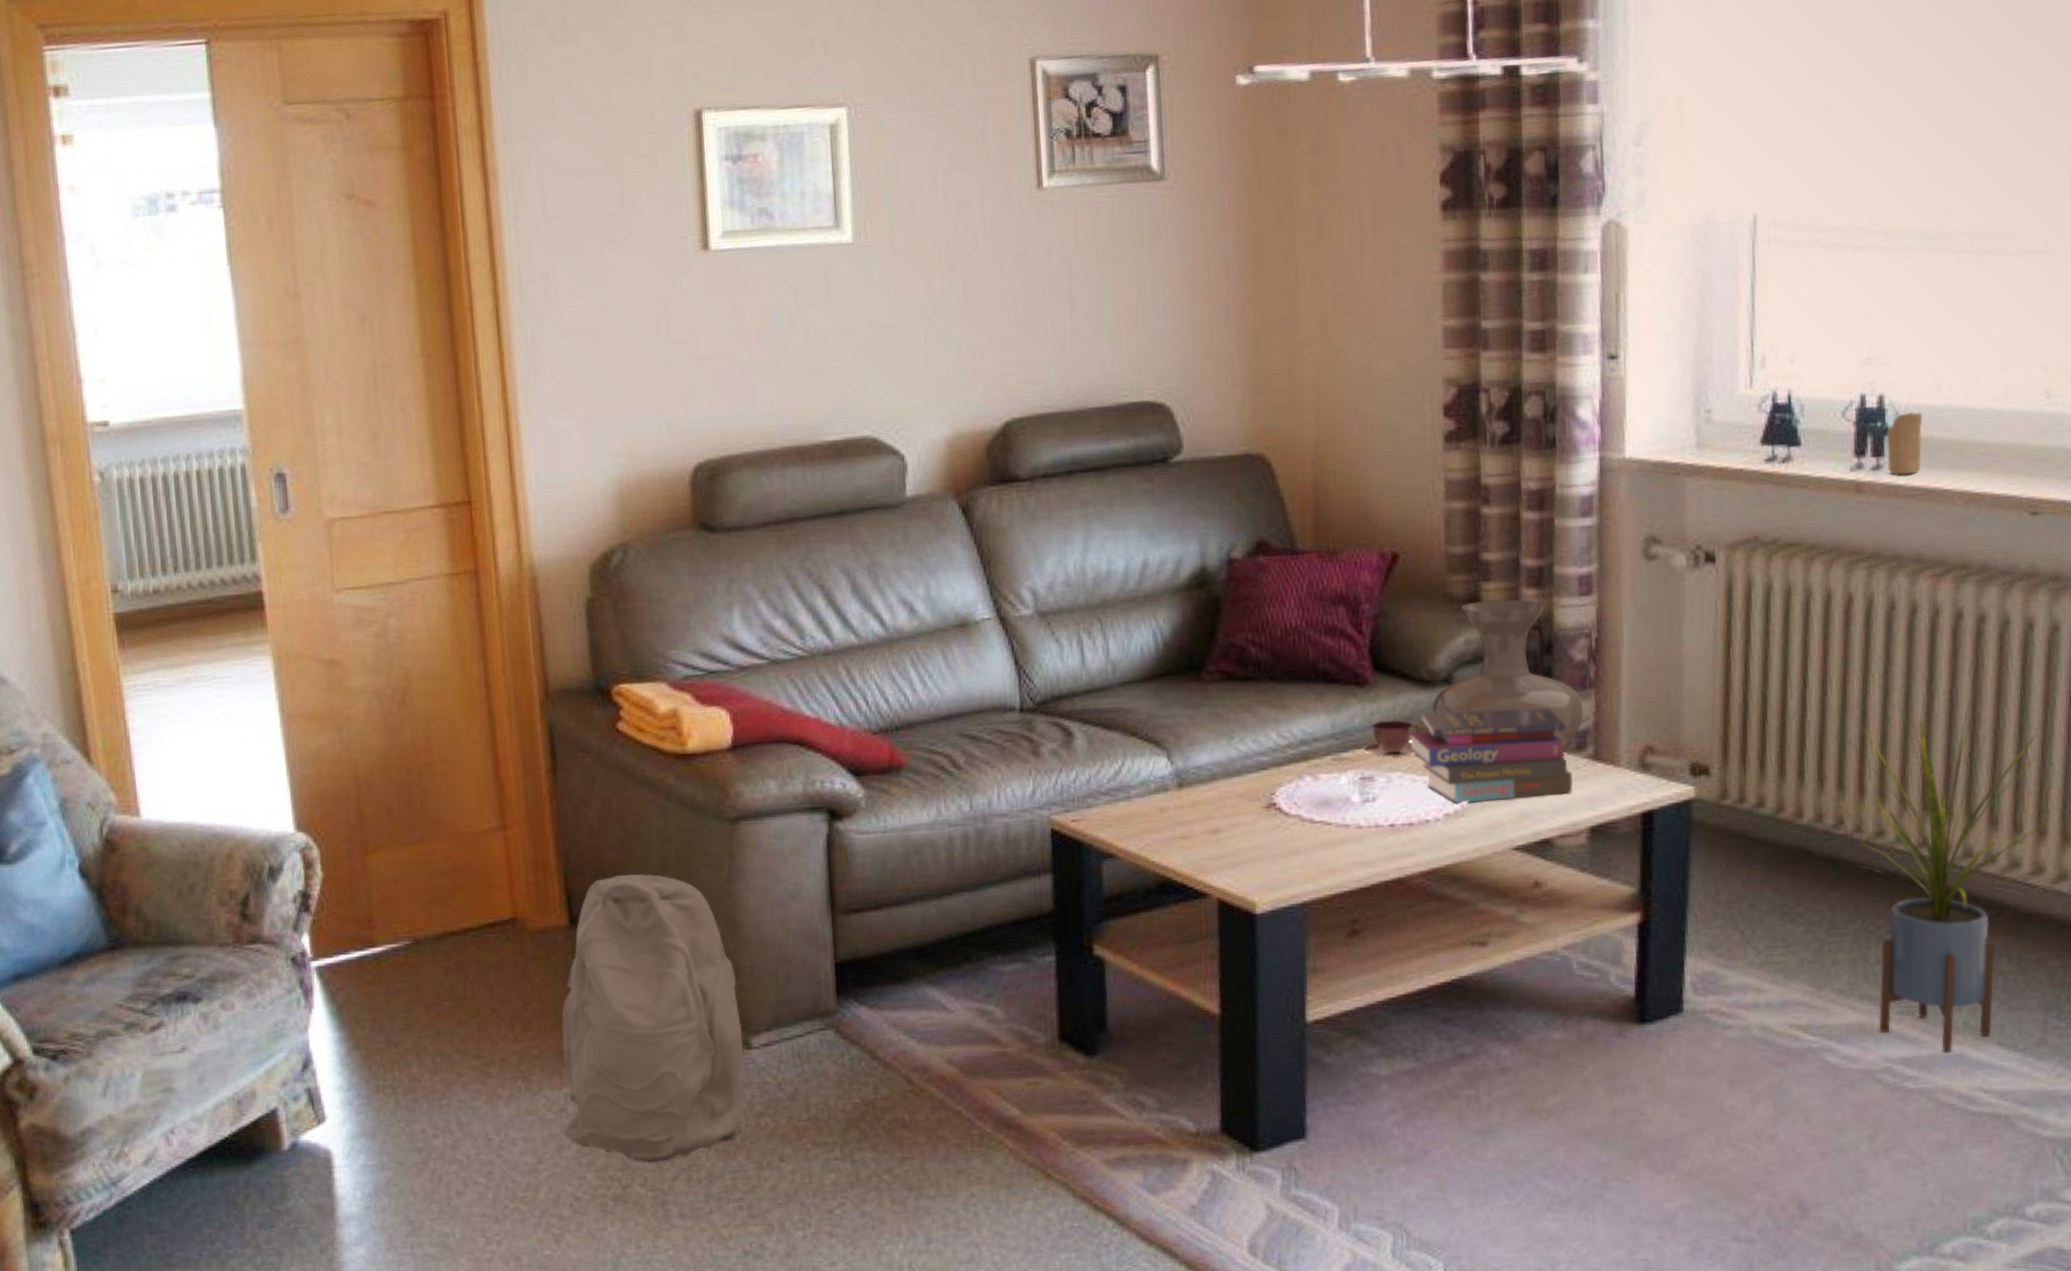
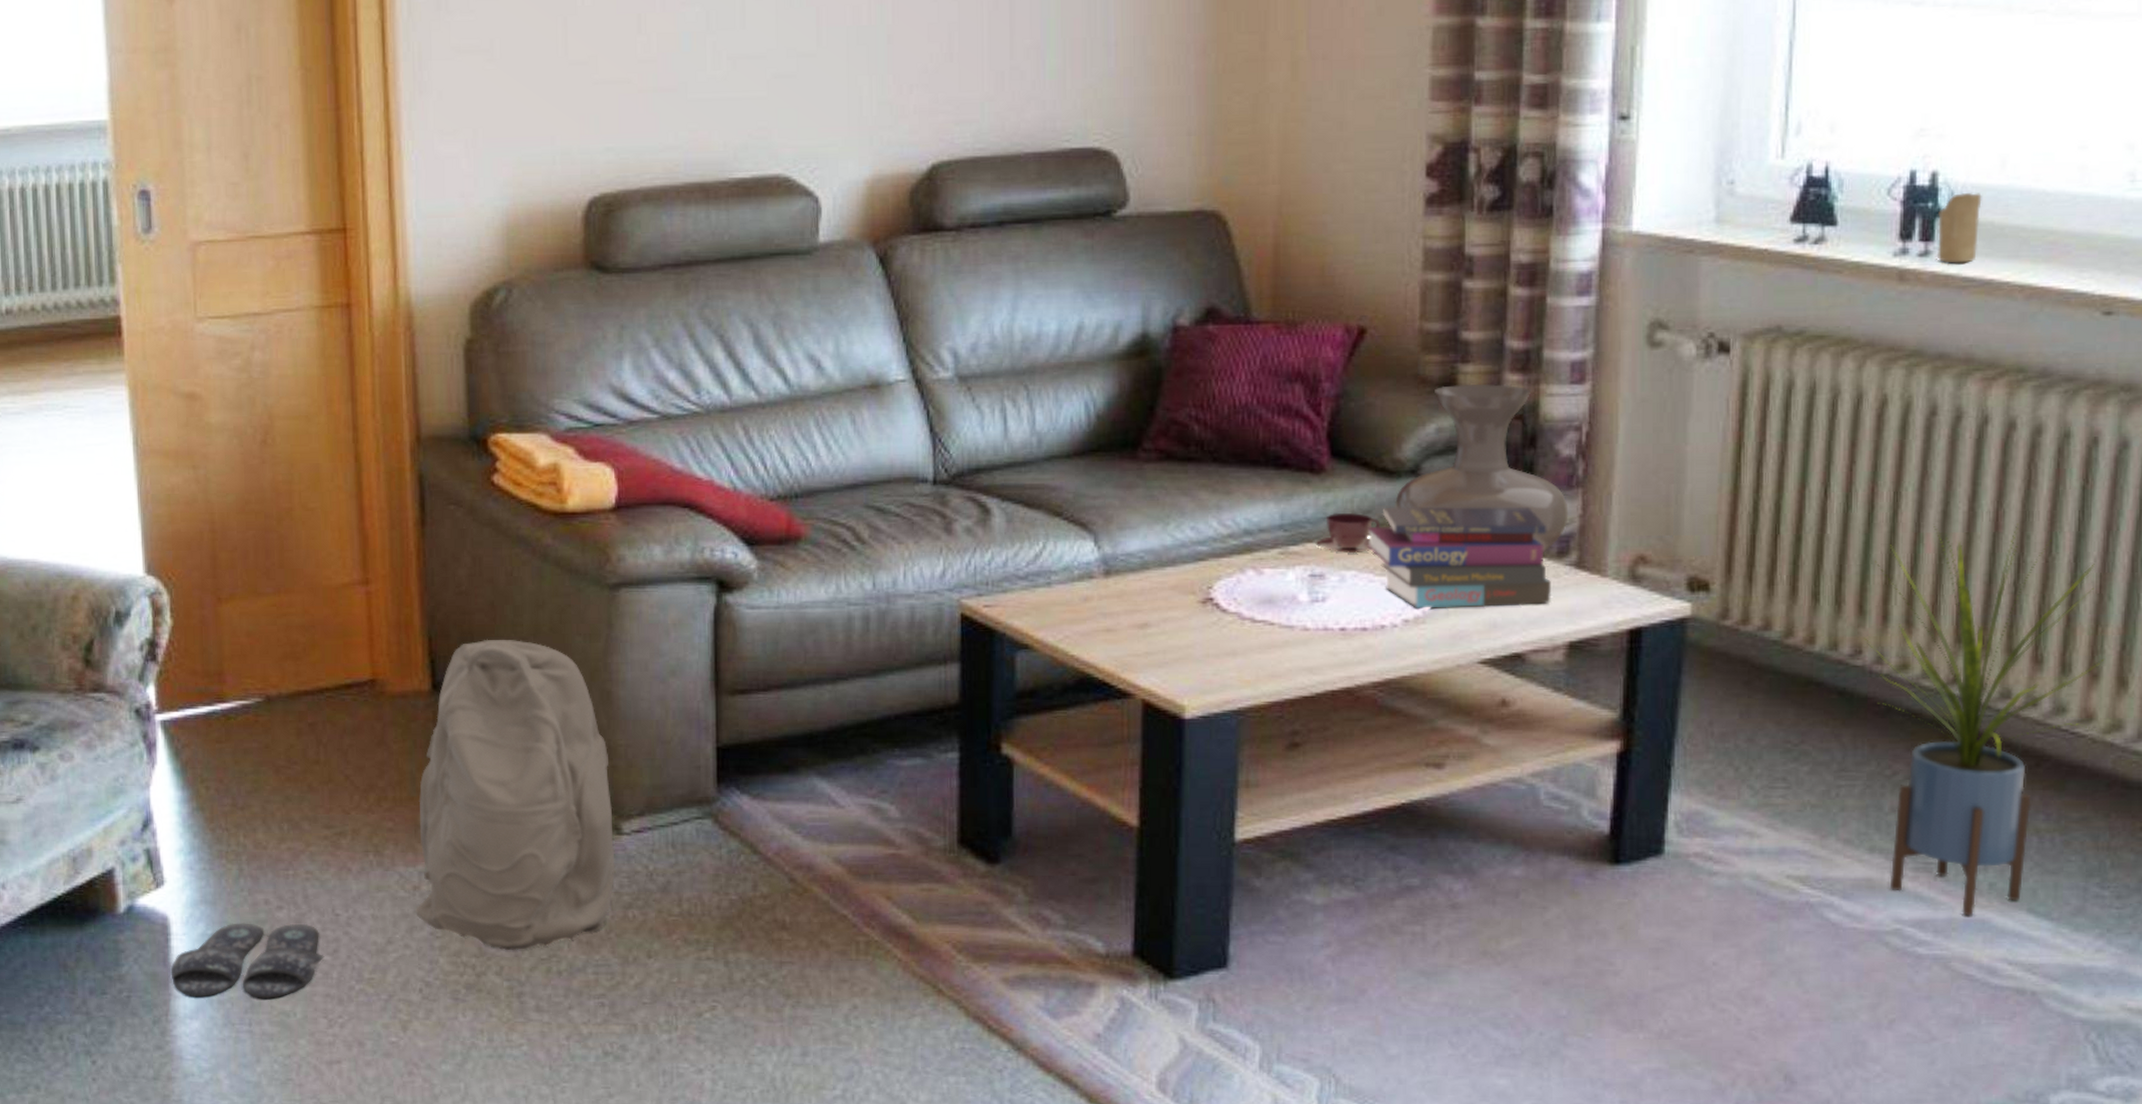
slippers: none [335,1149,480,1225] -> present [171,923,325,1000]

